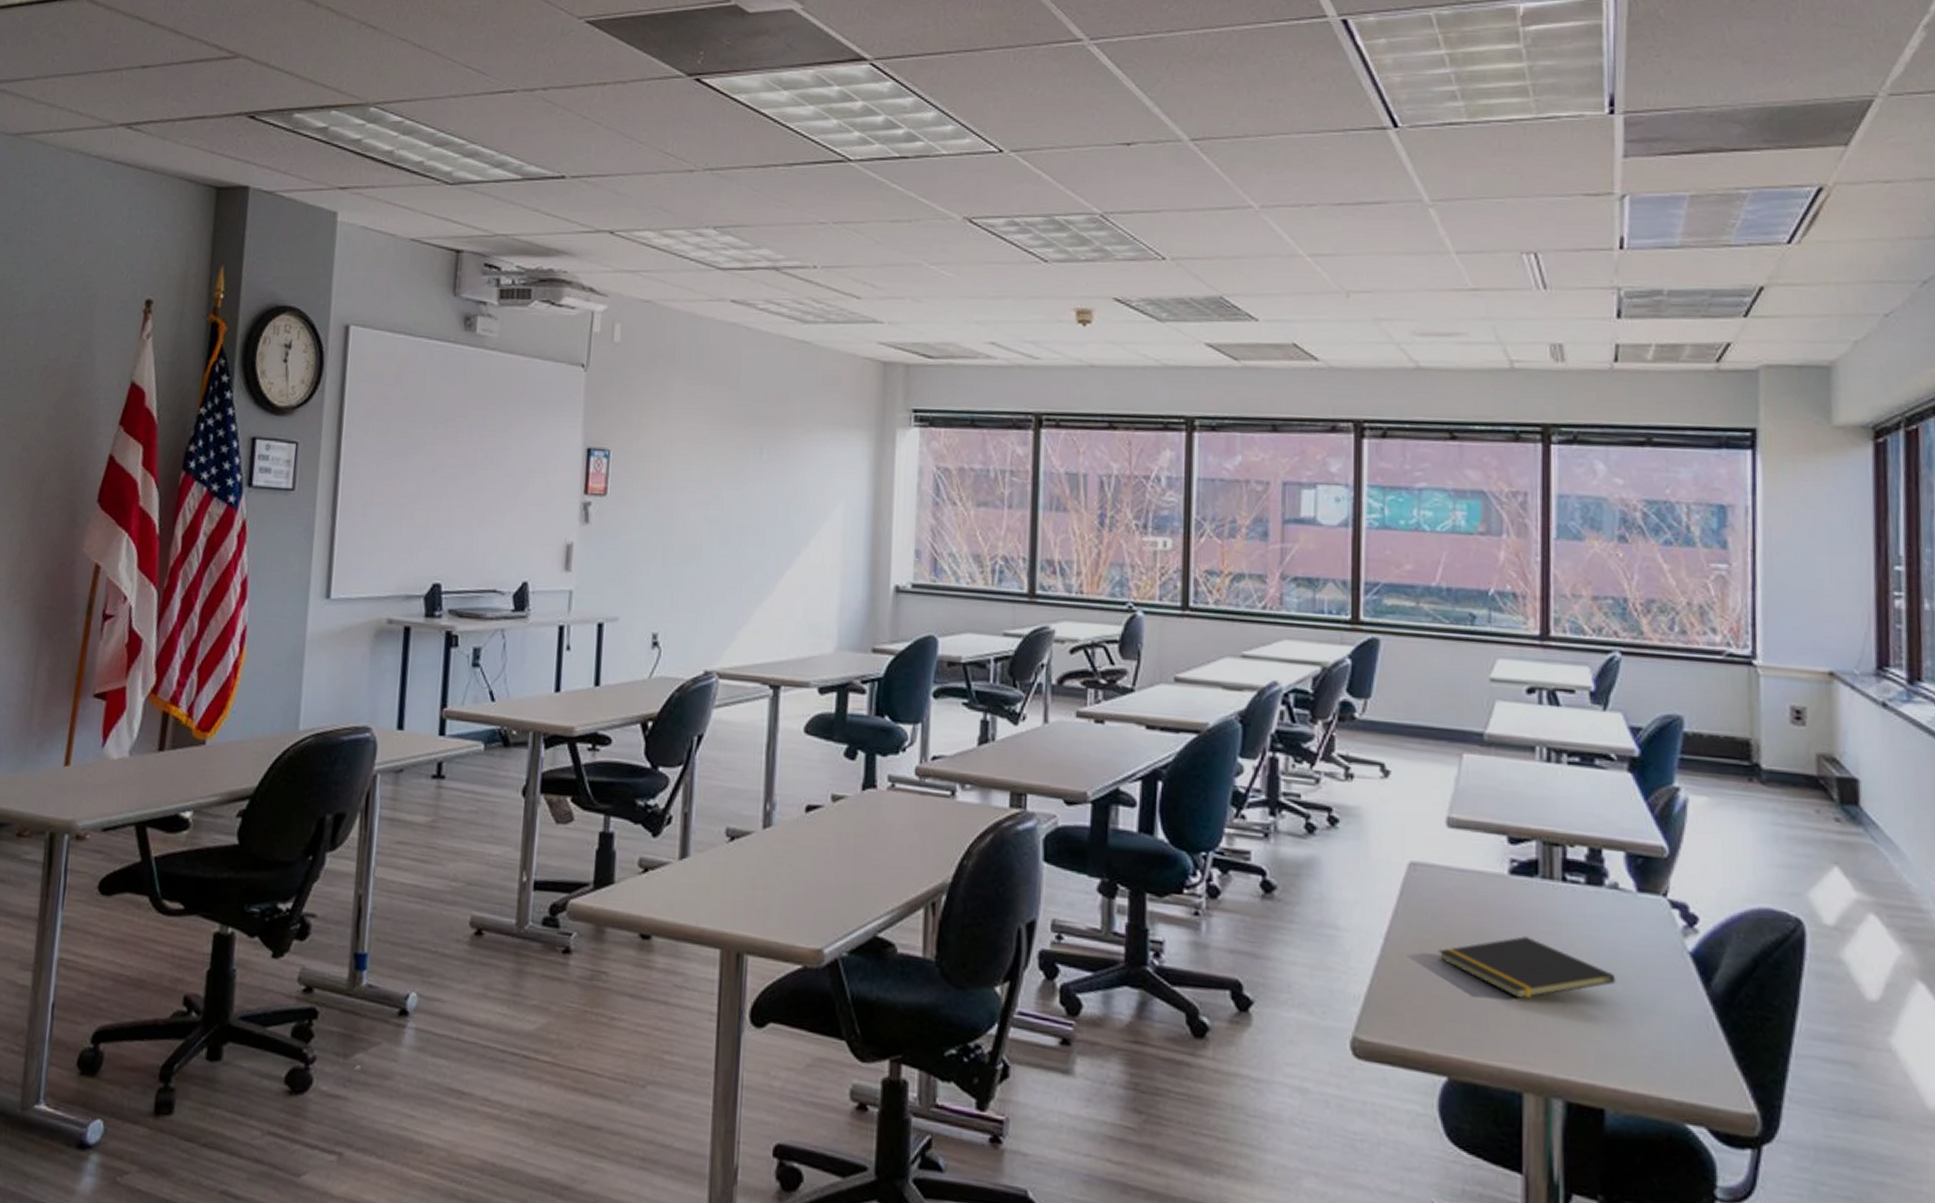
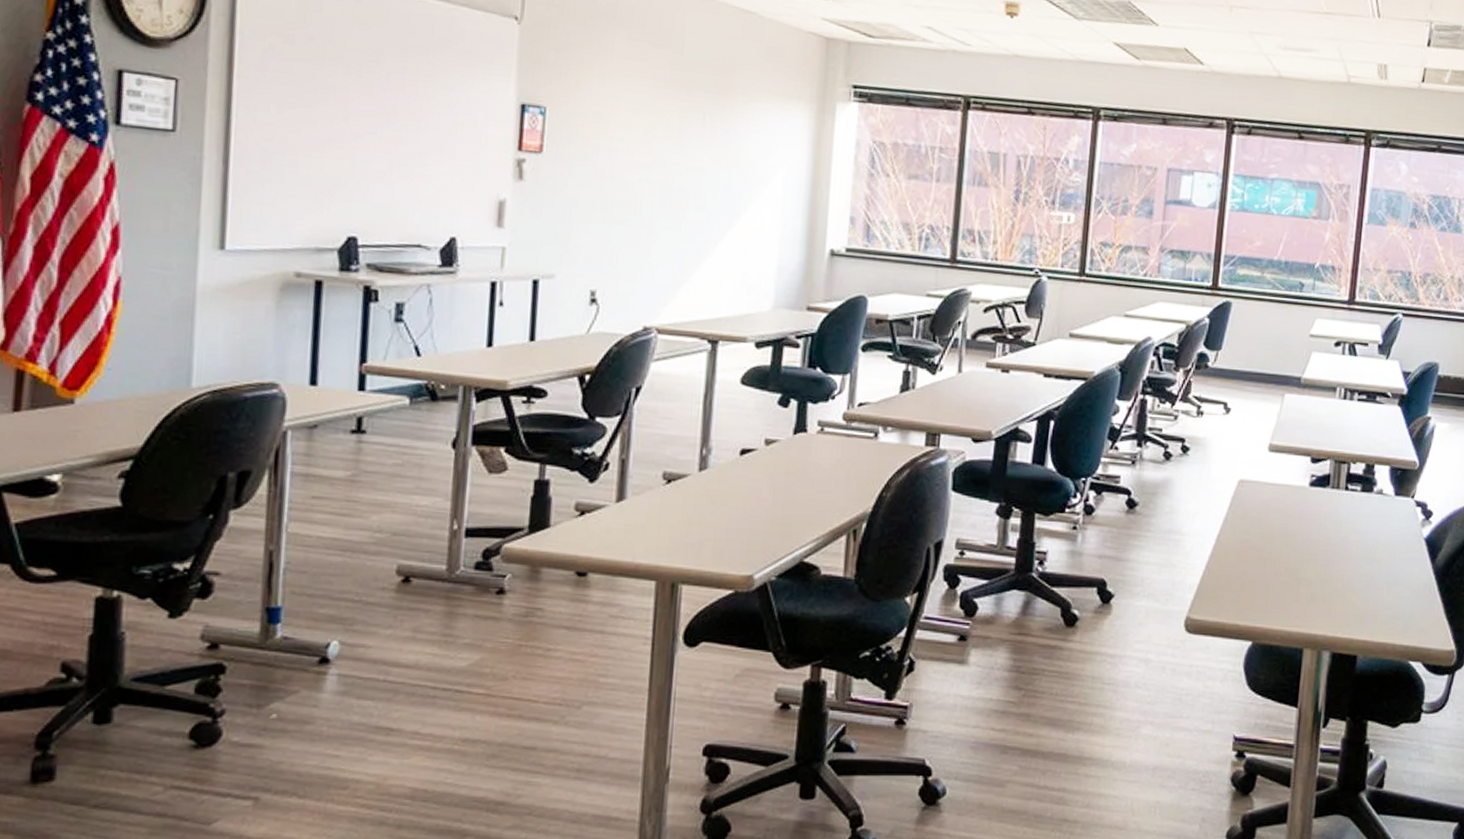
notepad: present [1438,936,1616,999] -> none [1254,533,1374,579]

